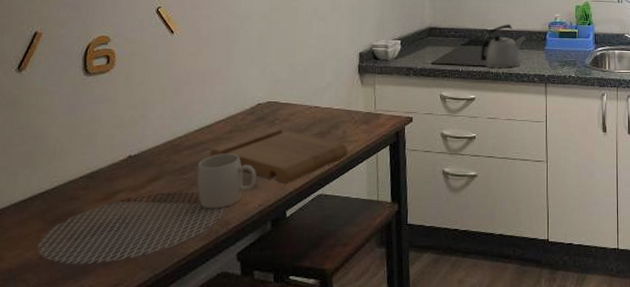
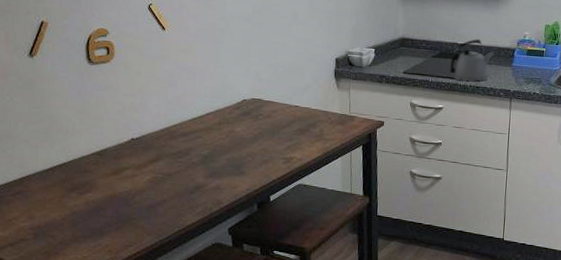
place mat: present [37,192,224,264] -> none [61,172,216,228]
mug: present [196,152,257,209] -> none [191,141,244,190]
cutting board: present [209,128,348,183] -> none [202,122,325,172]

